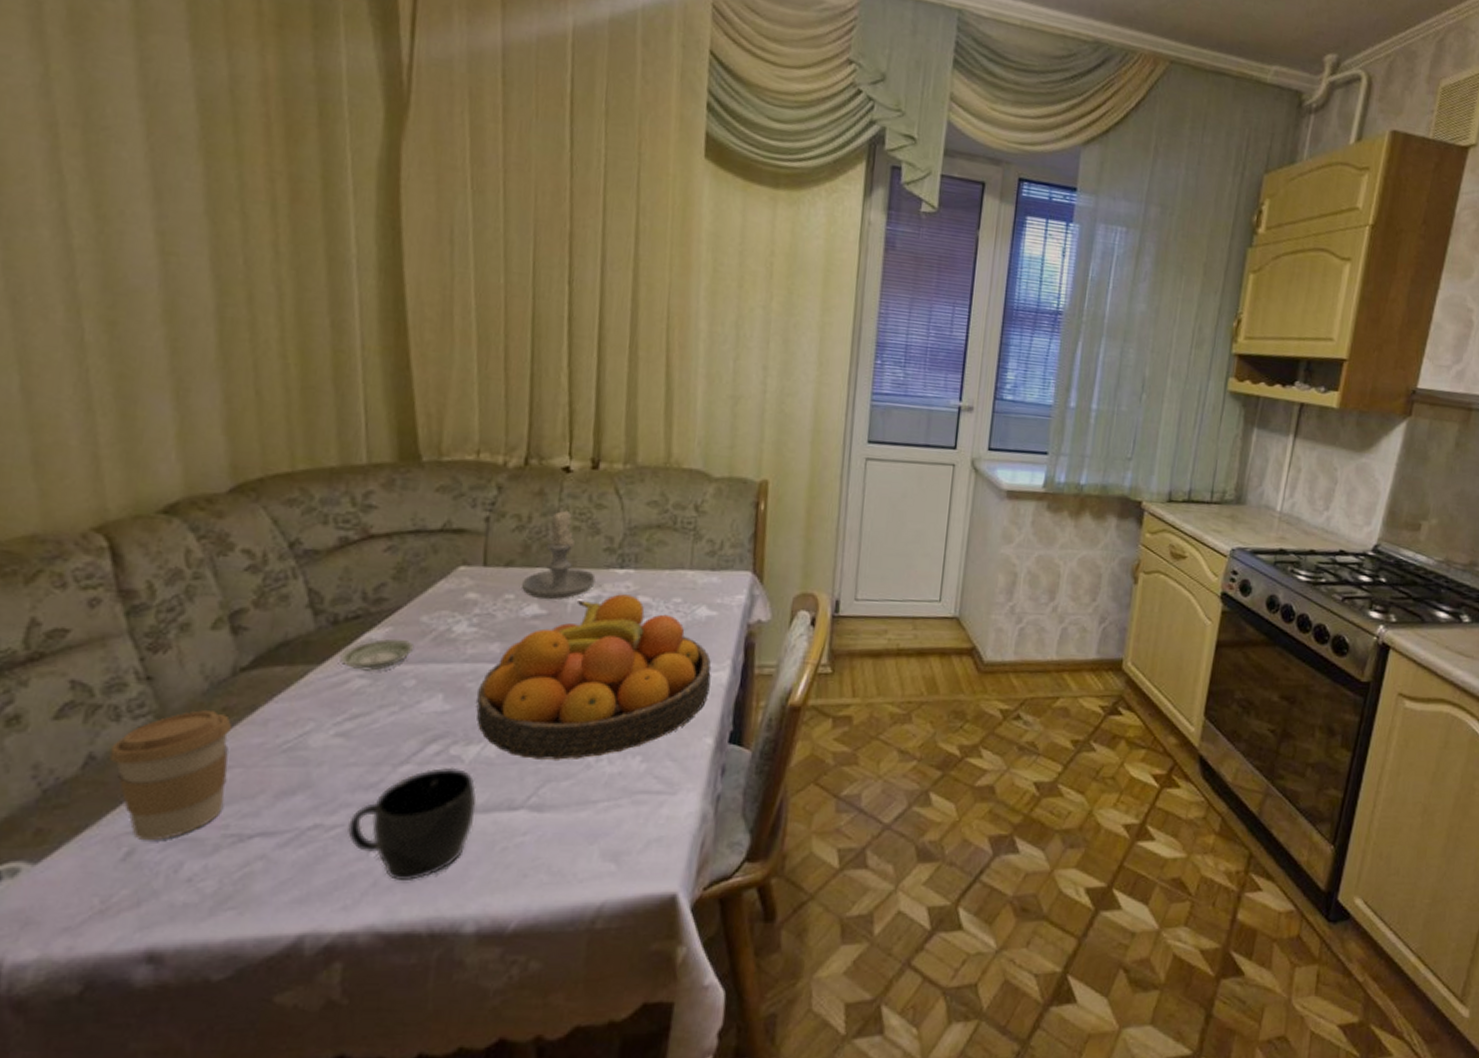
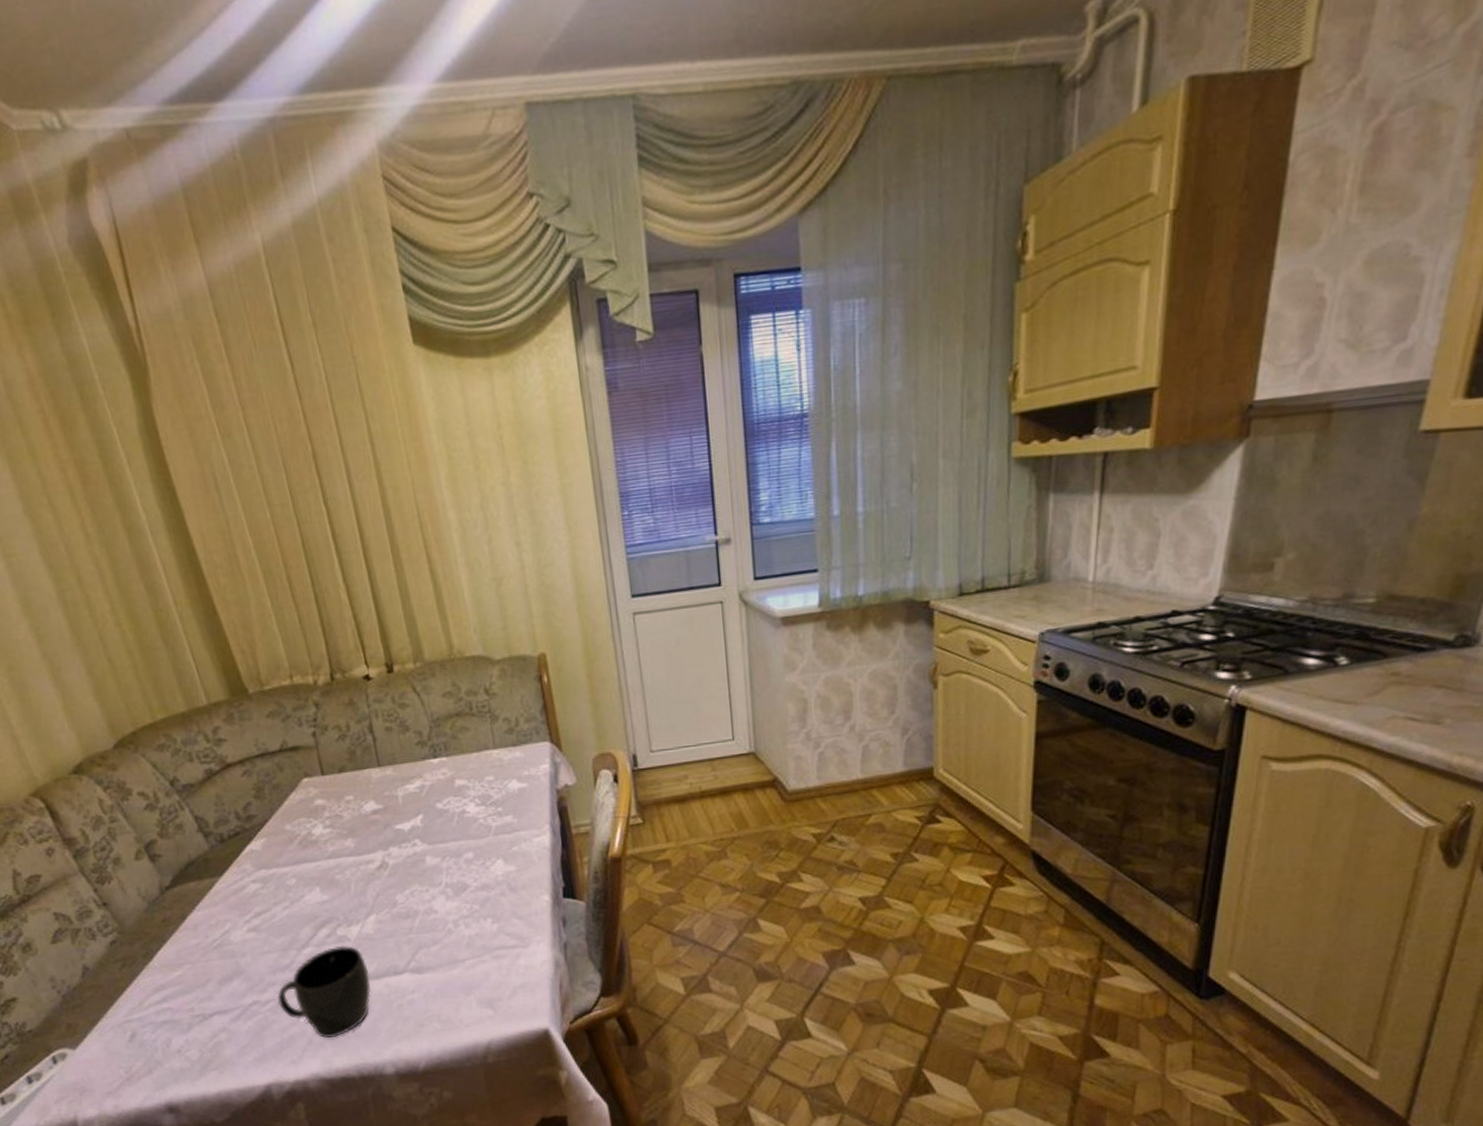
coffee cup: present [109,710,233,841] -> none [96,923,186,1026]
saucer: present [340,638,415,671] -> none [233,846,288,877]
fruit bowl: present [476,594,712,760] -> none [345,780,537,932]
candle: present [522,508,596,600] -> none [356,713,416,797]

